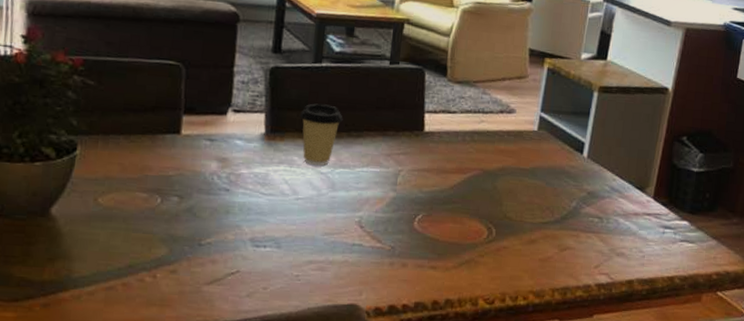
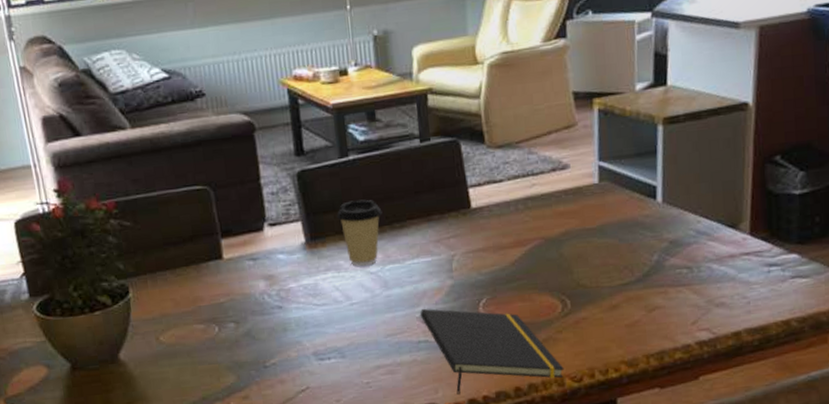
notepad: none [359,214,480,299] -> present [420,308,564,395]

